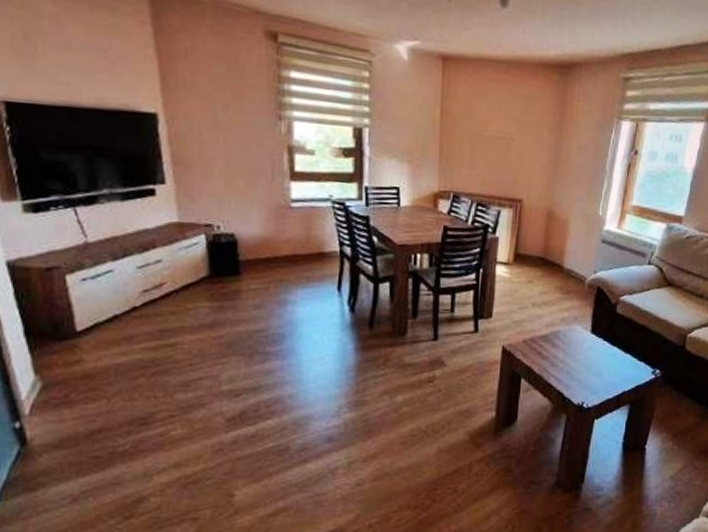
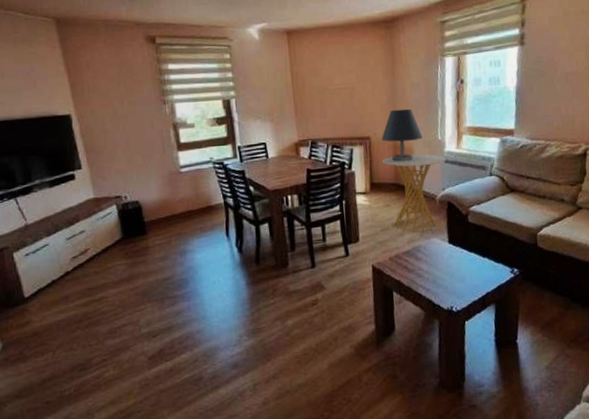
side table: none [531,226,604,317] -> present [382,154,446,232]
table lamp: none [535,172,582,235] -> present [382,108,422,162]

